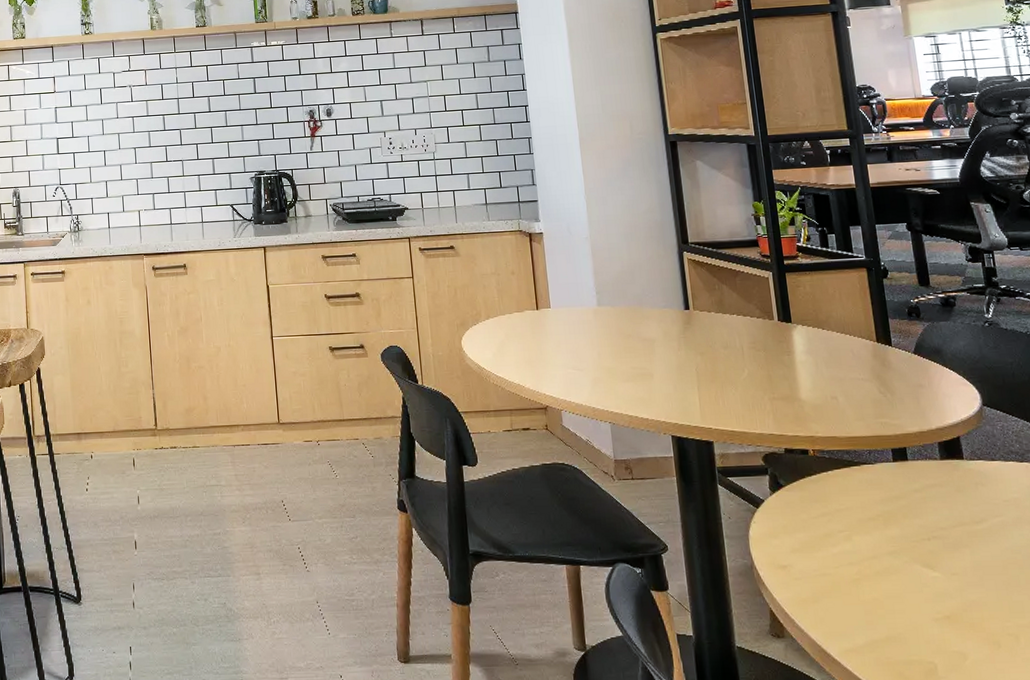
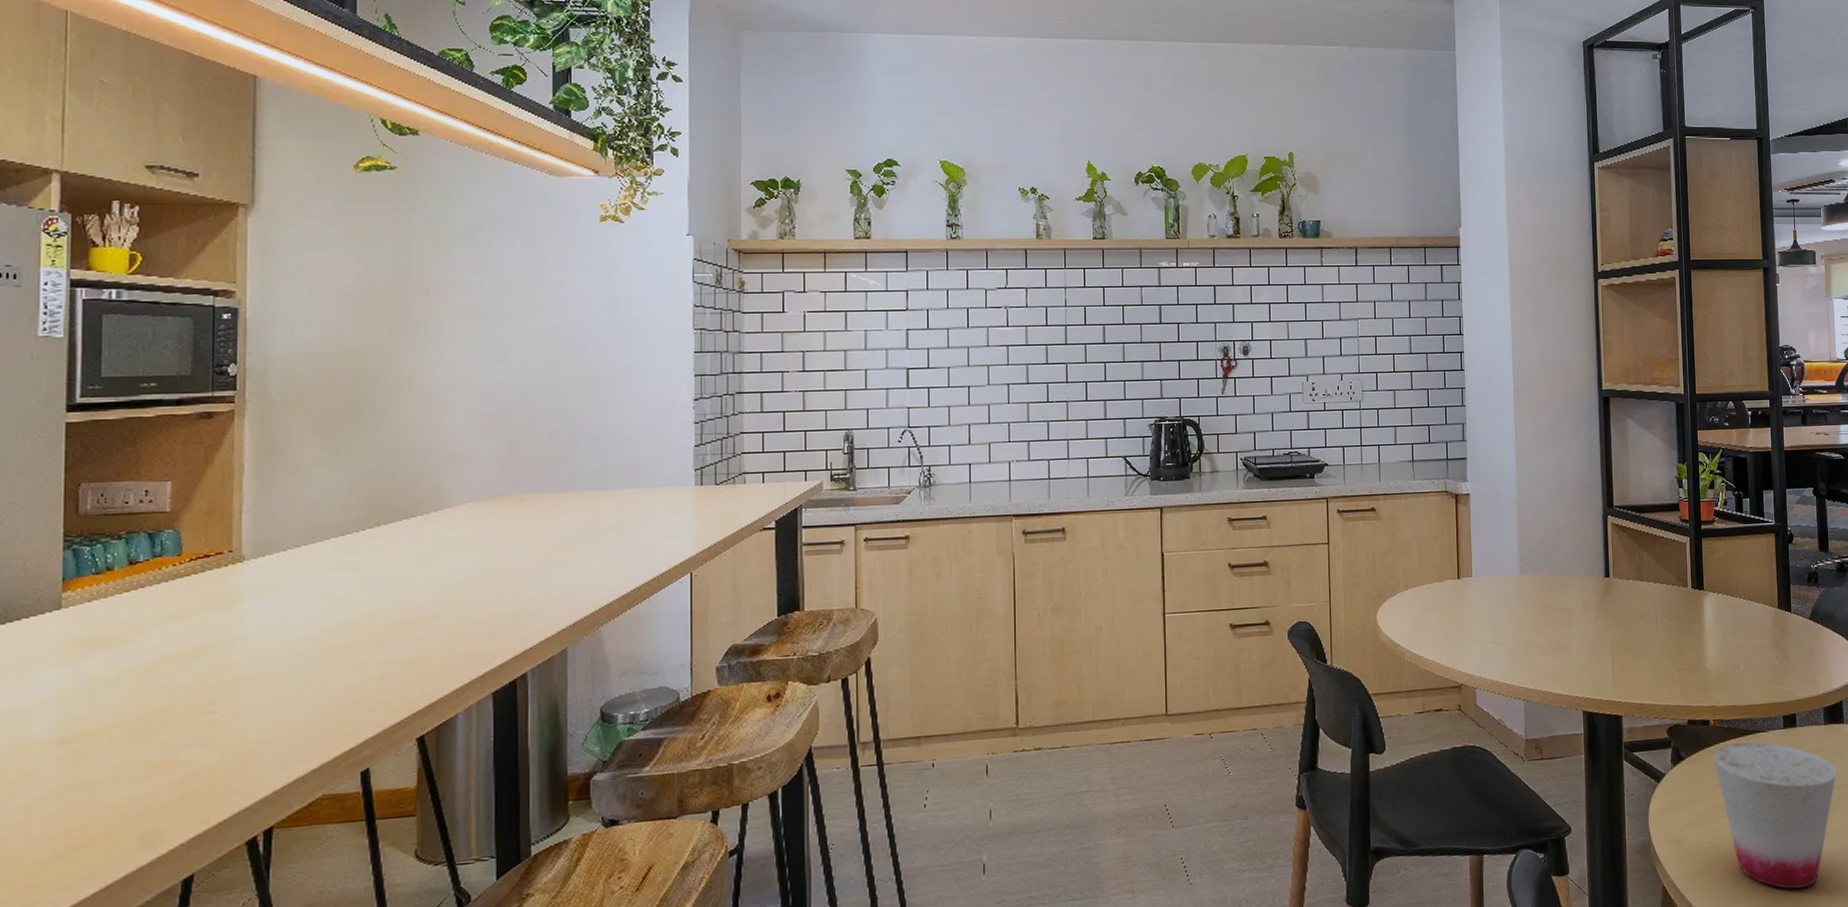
cup: none [815,473,960,625] -> present [1713,742,1837,889]

